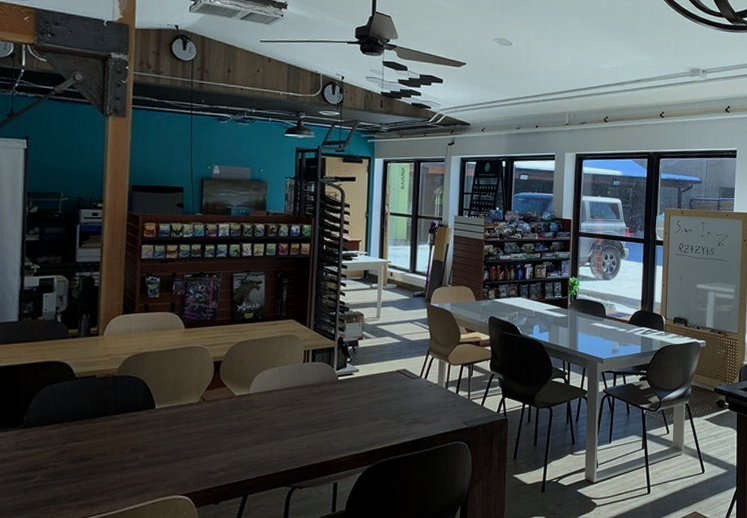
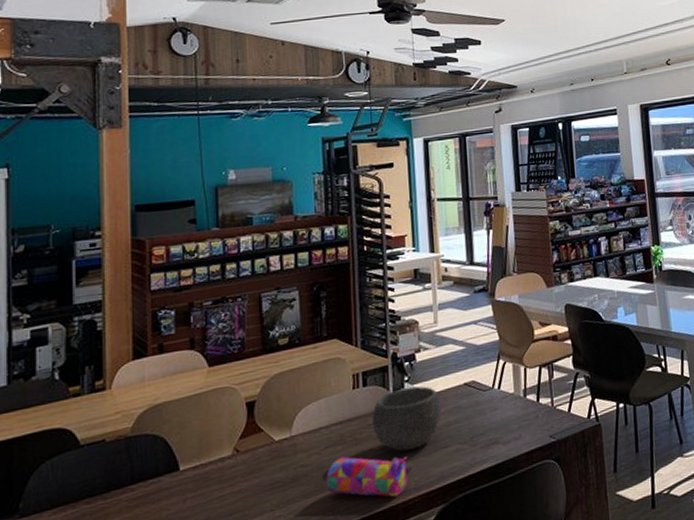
pencil case: none [274,416,347,453] -> present [326,456,412,497]
bowl: none [317,367,376,418] -> present [372,386,442,452]

